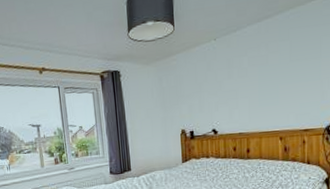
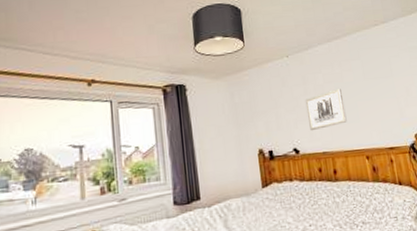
wall art: none [228,72,266,114] -> present [305,89,347,131]

